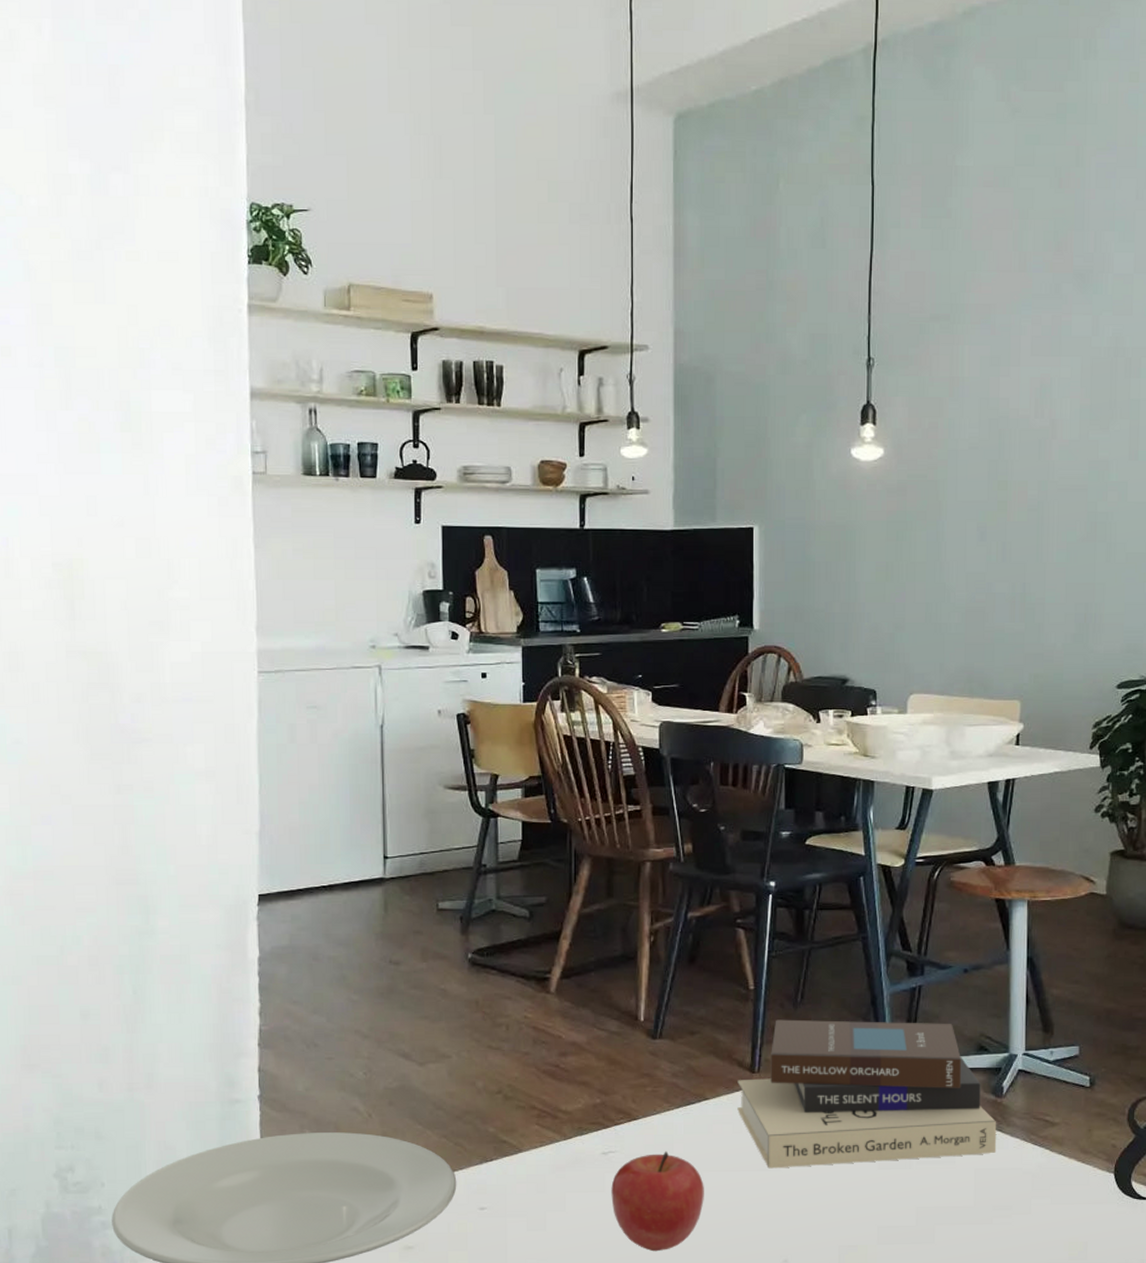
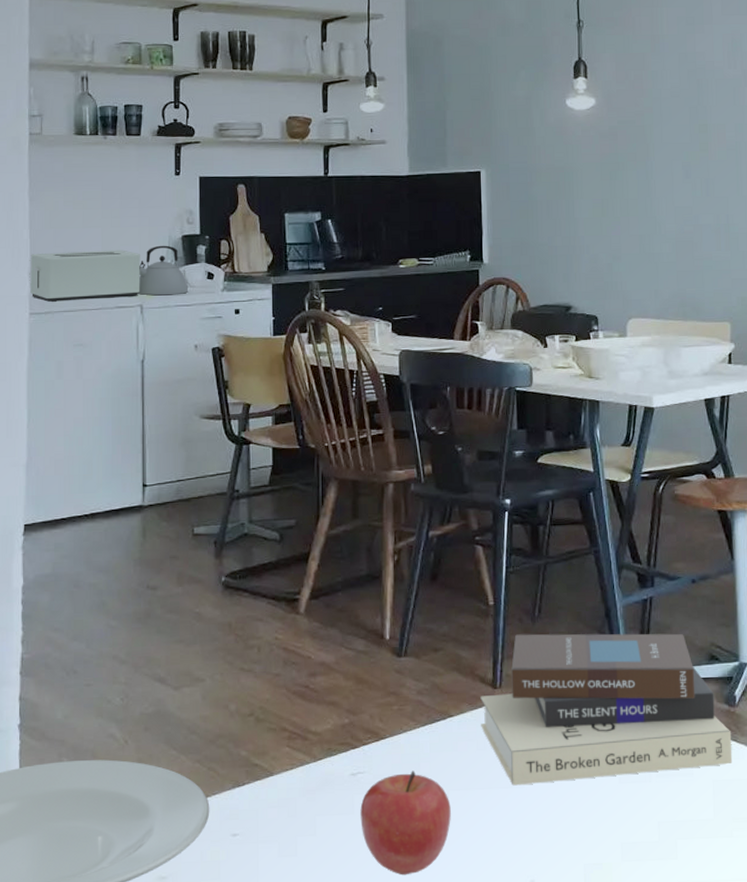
toaster: none [257,604,378,661] -> present [30,250,141,303]
kettle: none [375,601,431,656] -> present [137,245,189,296]

